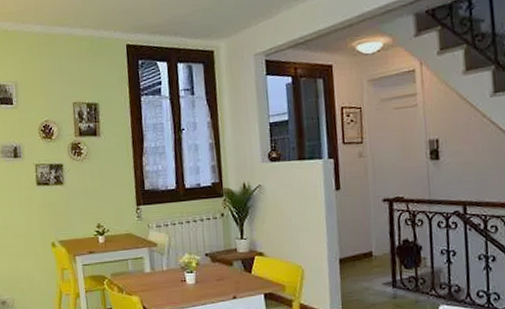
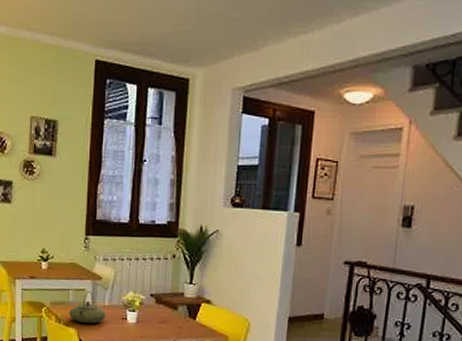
teapot: none [129,258,166,291] -> present [68,290,106,324]

